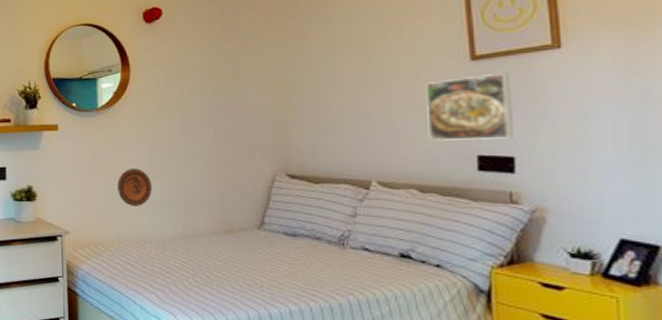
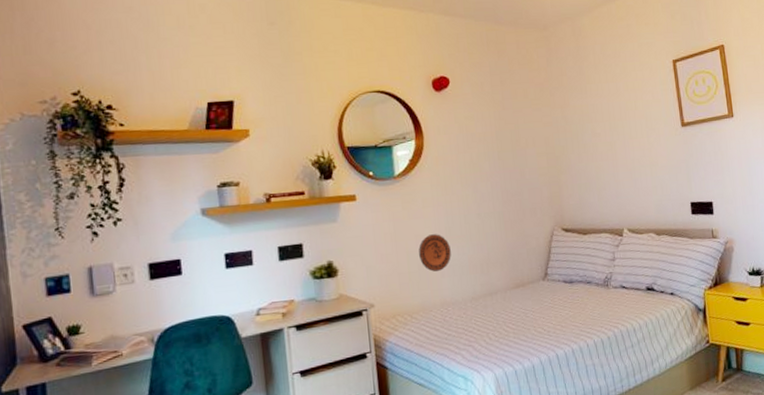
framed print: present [425,72,515,142] -> none [654,136,711,194]

